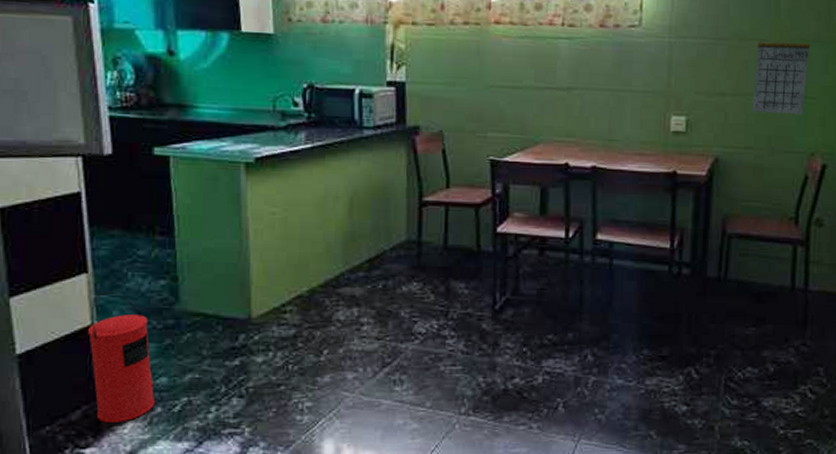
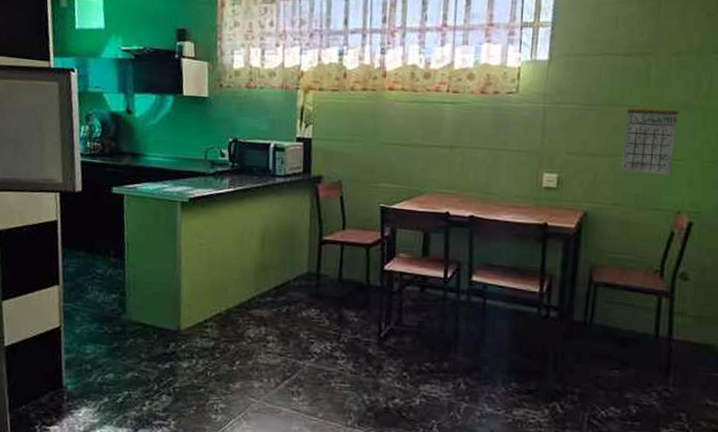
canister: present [88,291,155,422] -> none [57,300,104,408]

